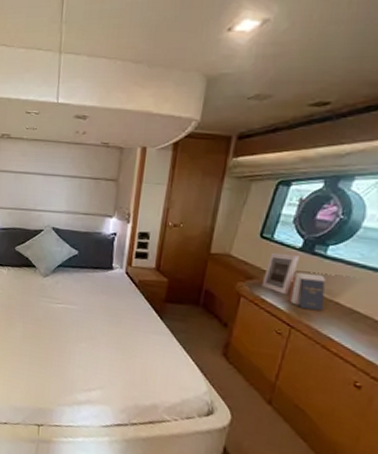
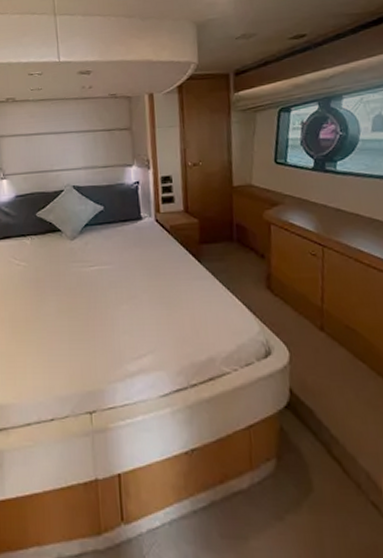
picture frame: present [261,252,299,296] -> none [286,175,315,216]
books: present [289,272,326,310] -> none [312,190,348,225]

